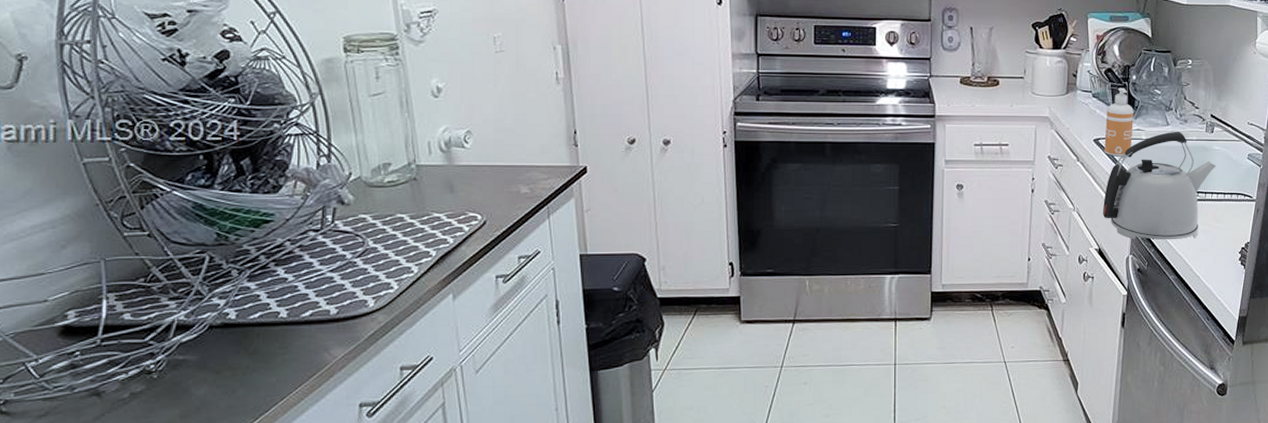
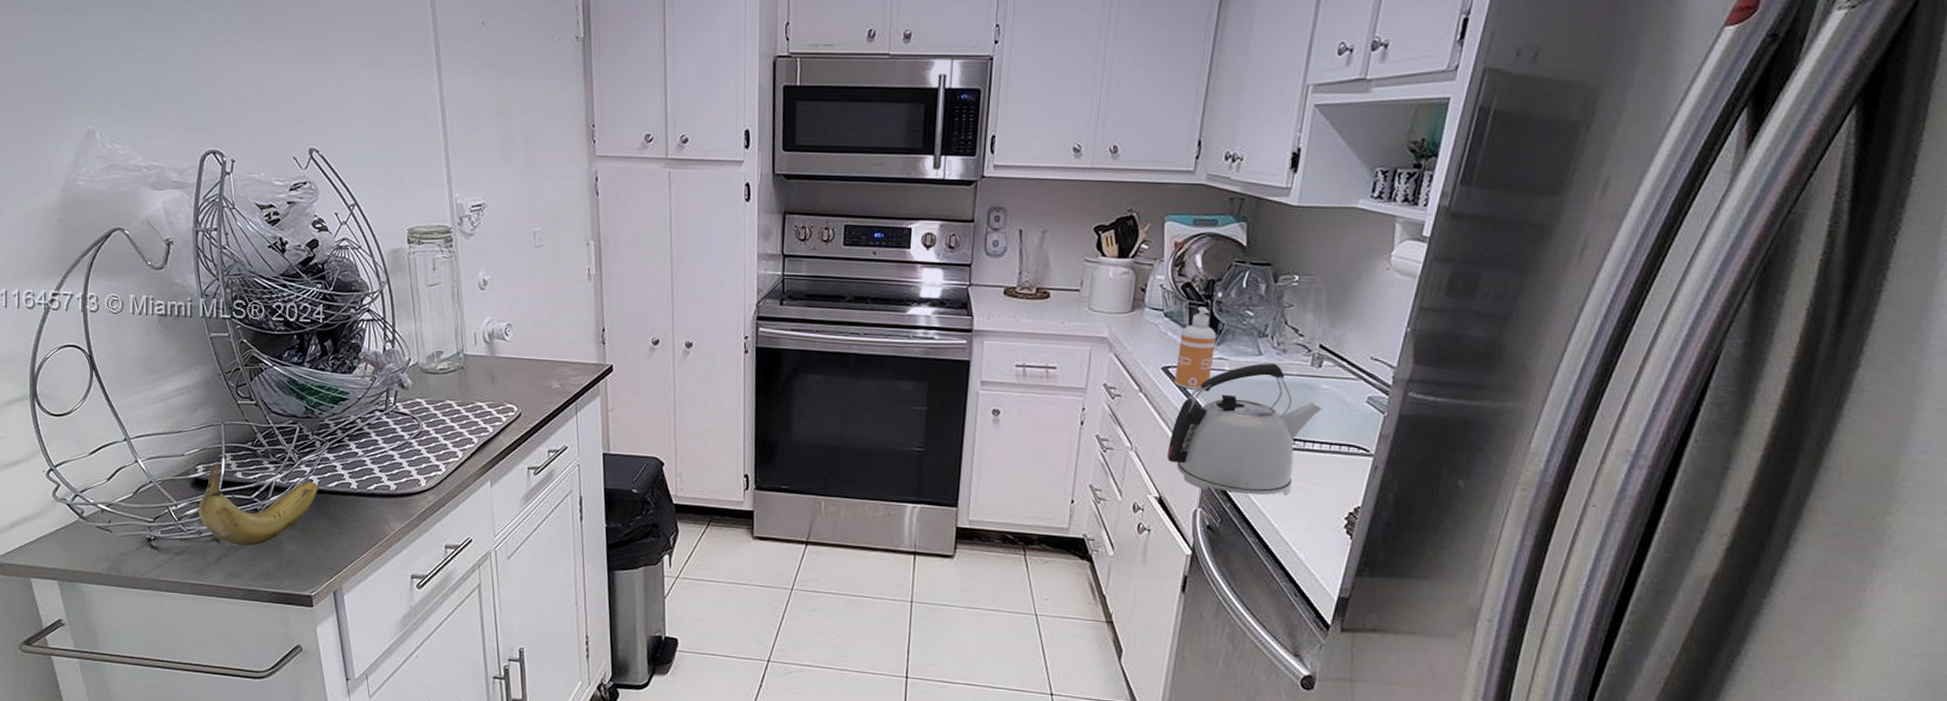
banana: none [69,306,236,397] -> present [198,463,318,546]

